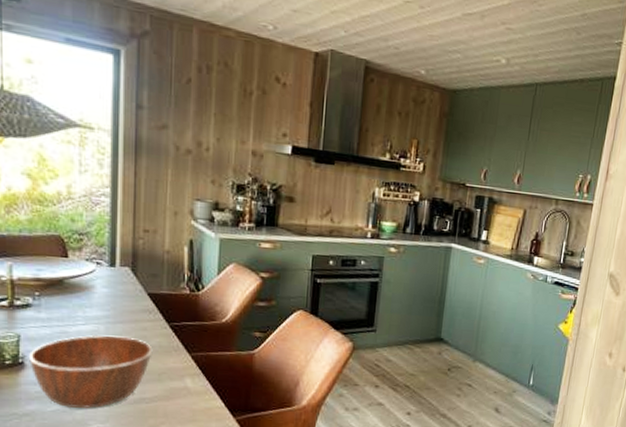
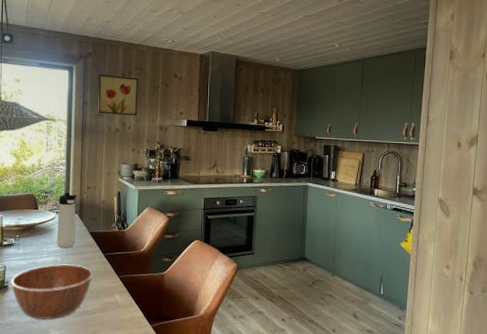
thermos bottle: none [98,235,128,314] -> present [56,192,77,248]
wall art: none [160,65,222,133] -> present [98,74,138,116]

